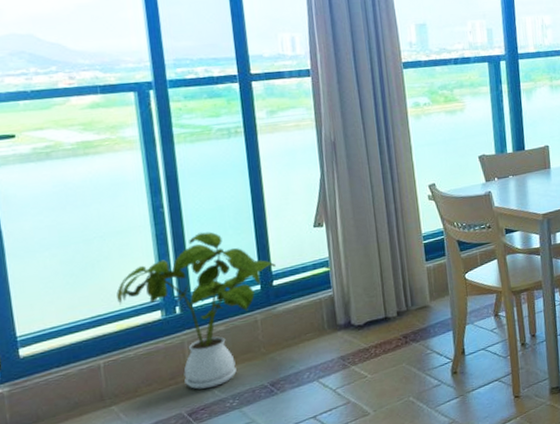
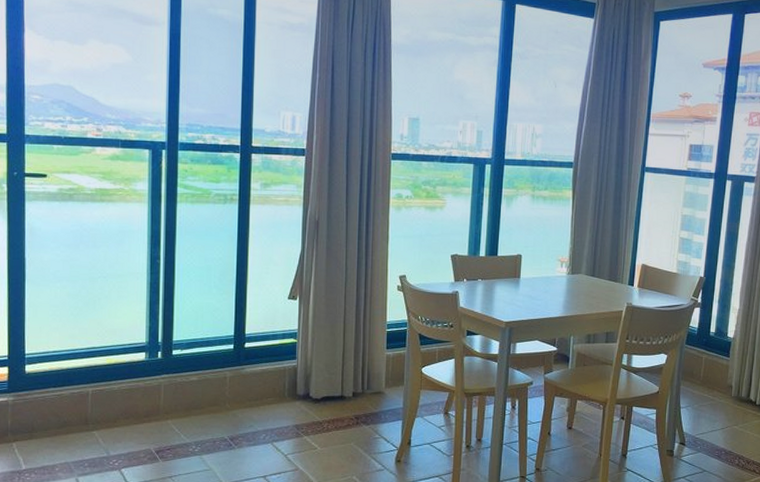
house plant: present [116,231,276,390] -> none [110,288,249,431]

